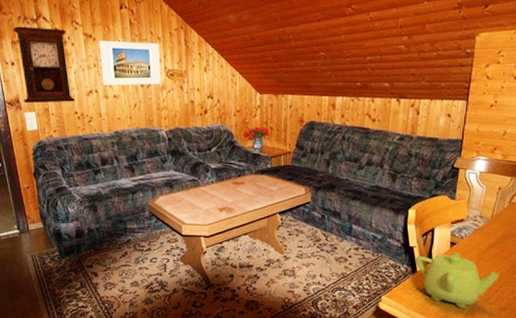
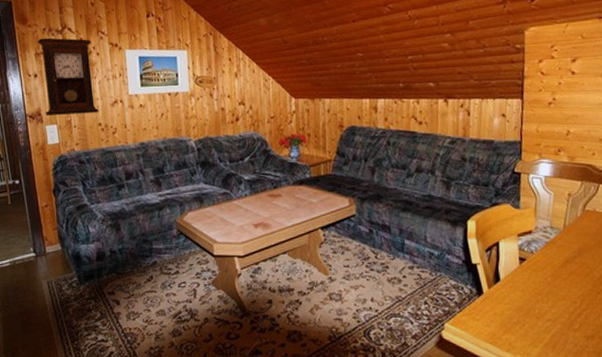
teapot: present [415,252,499,309] -> none [480,269,580,338]

